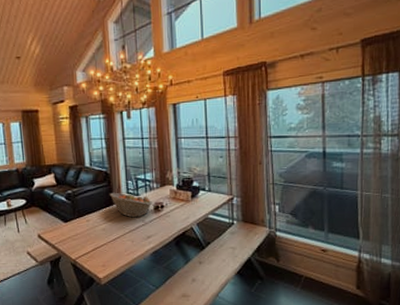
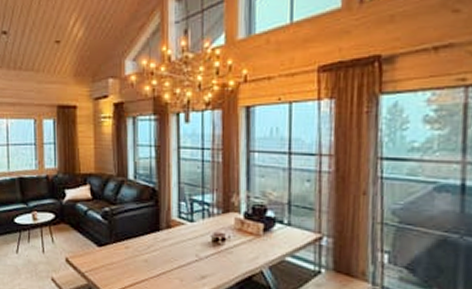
fruit basket: present [109,192,153,218] -> none [155,214,212,251]

